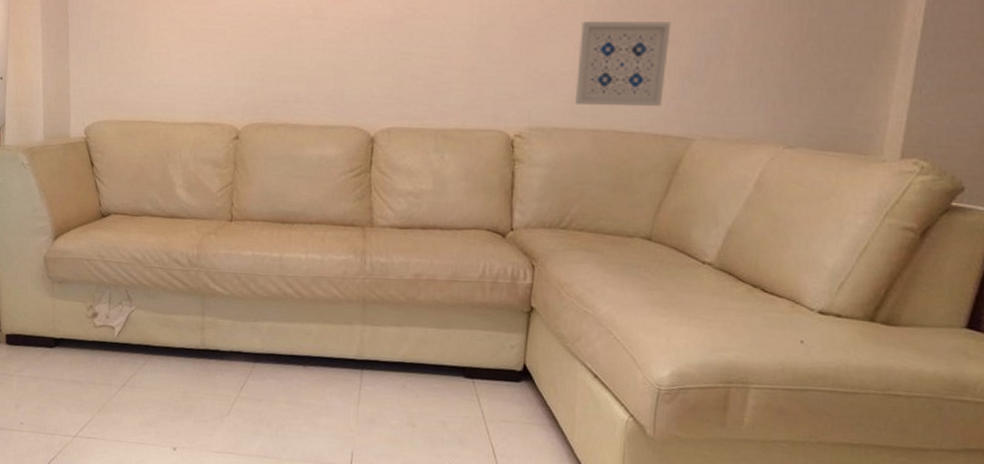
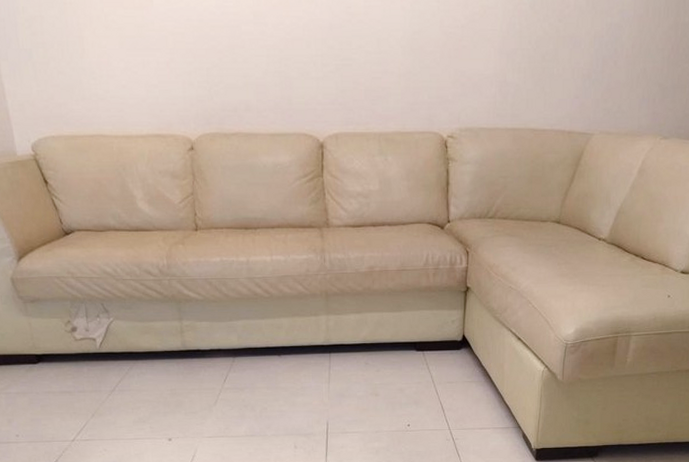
wall art: present [574,21,671,106] -> none [496,26,575,106]

